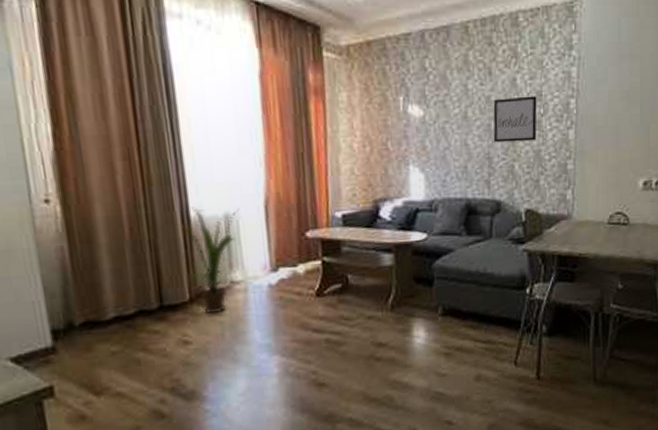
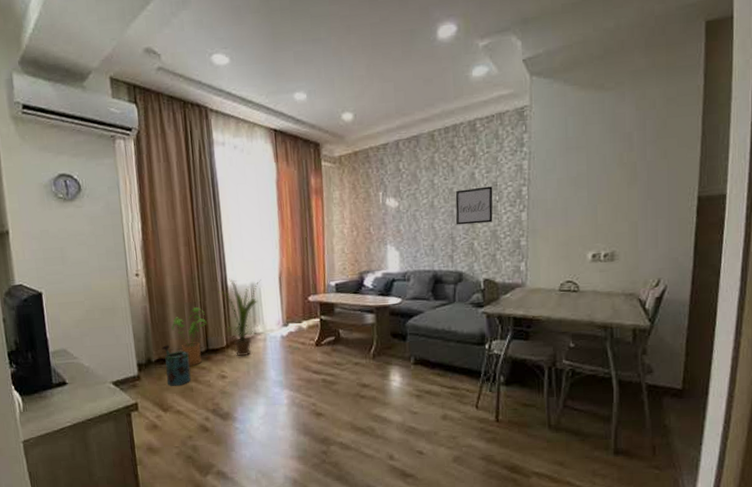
watering can: none [90,301,137,360] -> present [162,345,191,386]
house plant: none [104,247,161,330] -> present [171,307,208,366]

